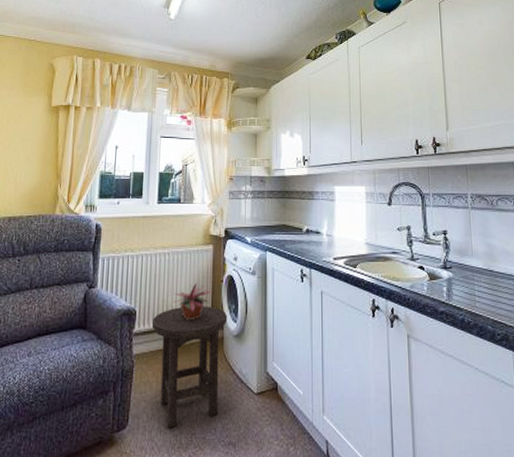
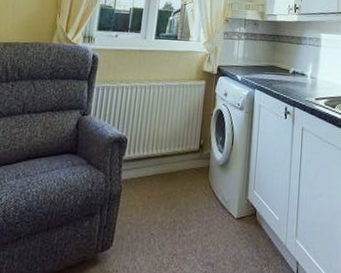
stool: present [151,306,228,429] -> none [141,137,215,249]
potted plant: present [173,282,213,319] -> none [164,114,203,149]

